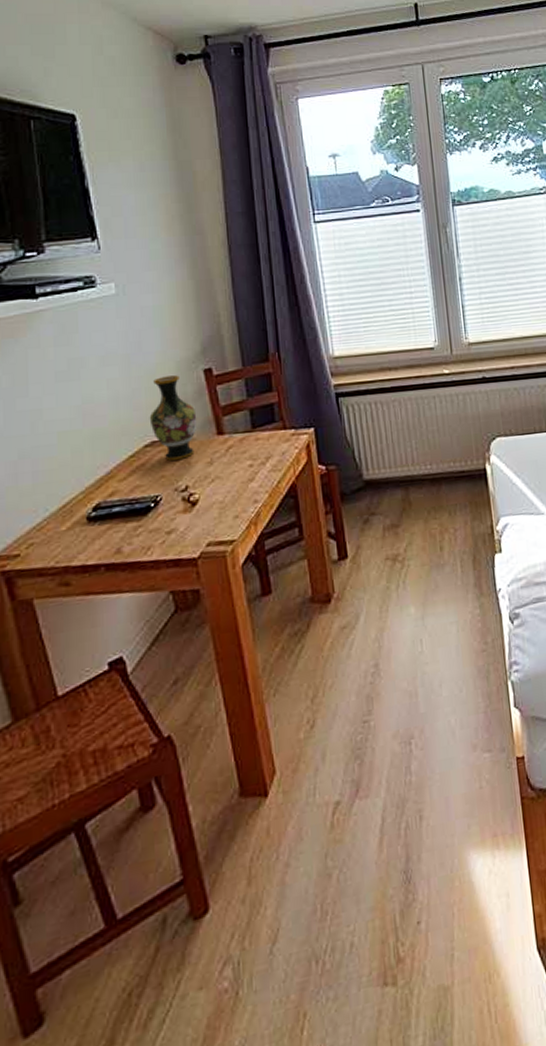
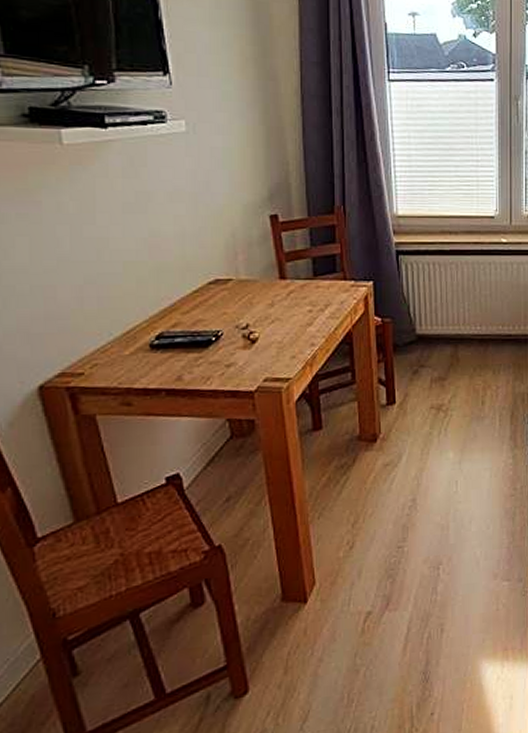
vase: present [149,375,197,461] -> none [214,218,261,299]

